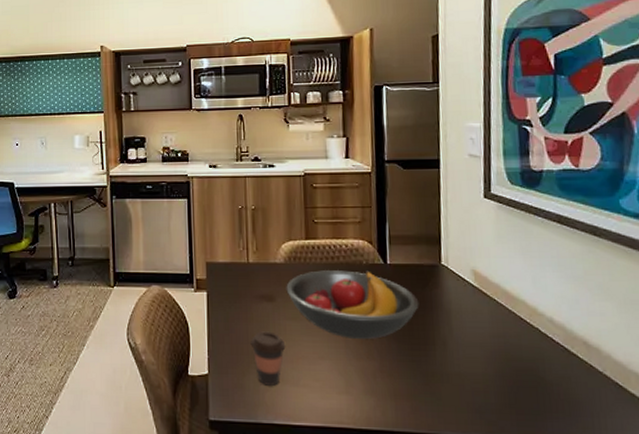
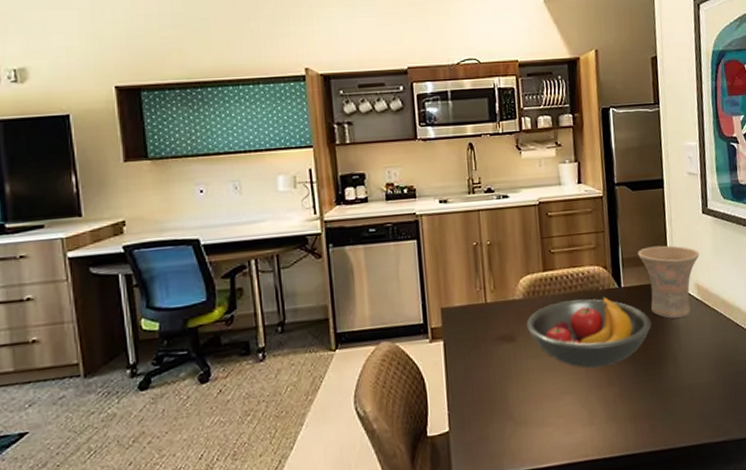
coffee cup: present [250,331,286,386] -> none [492,373,529,432]
vase: none [407,226,479,303] -> present [638,245,700,319]

